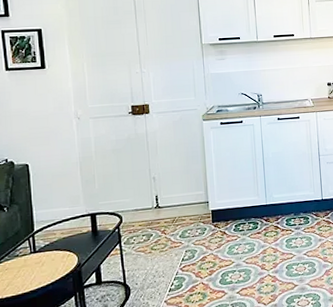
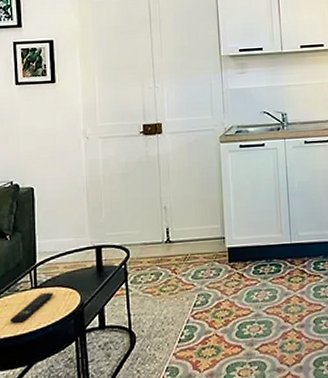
remote control: none [11,255,52,285] -> present [10,292,53,324]

